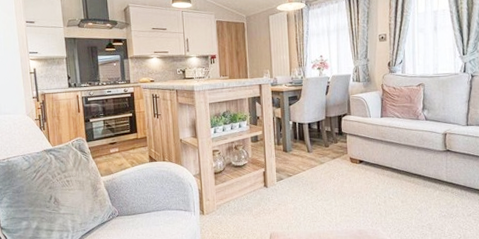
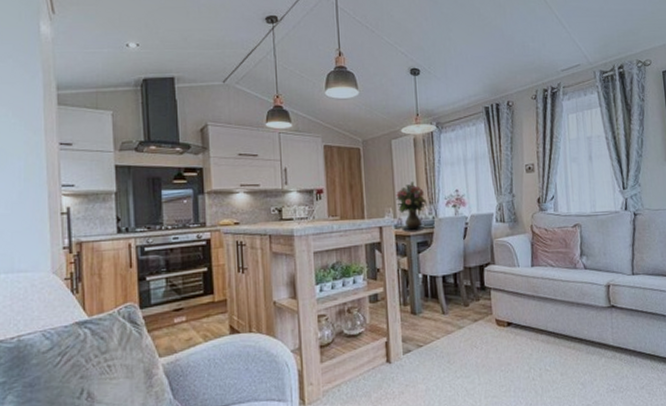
bouquet: none [272,49,297,89] -> present [396,182,427,233]

